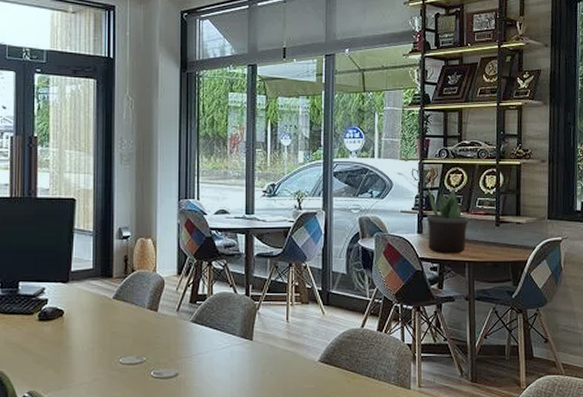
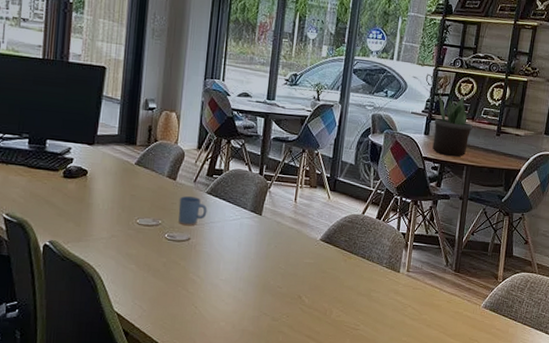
mug: none [163,326,194,359] -> present [178,195,208,225]

